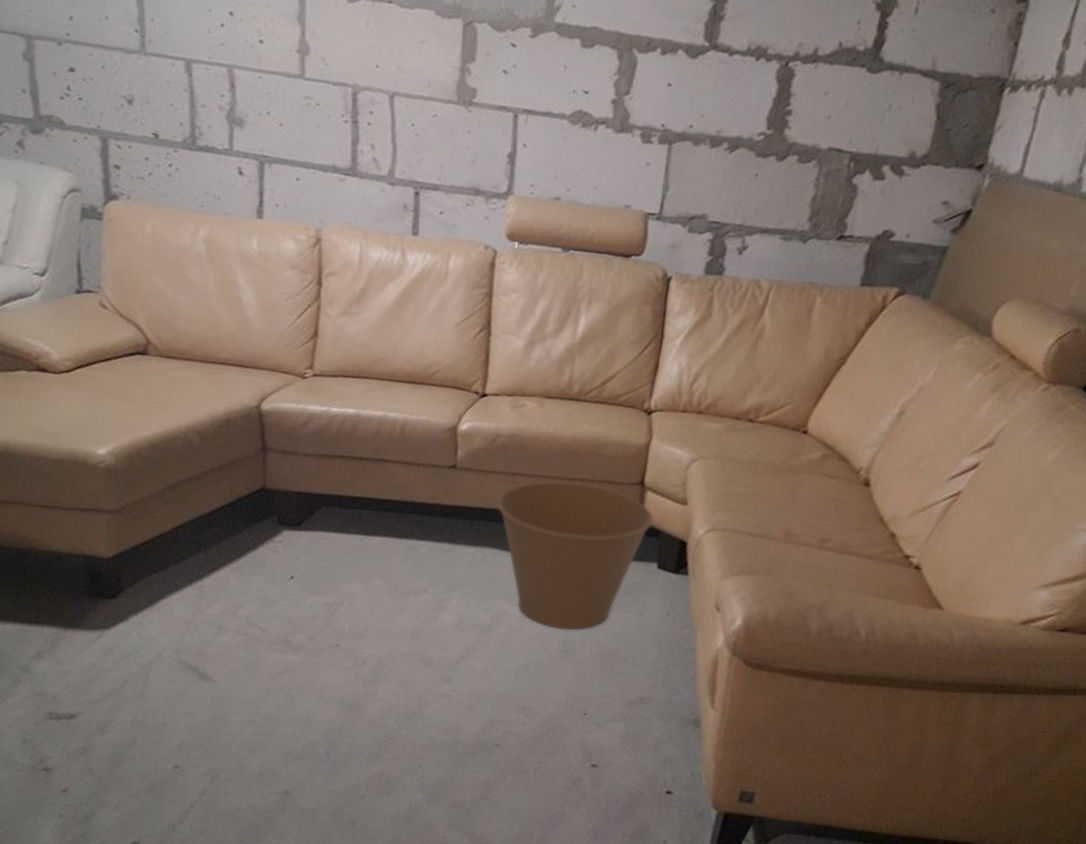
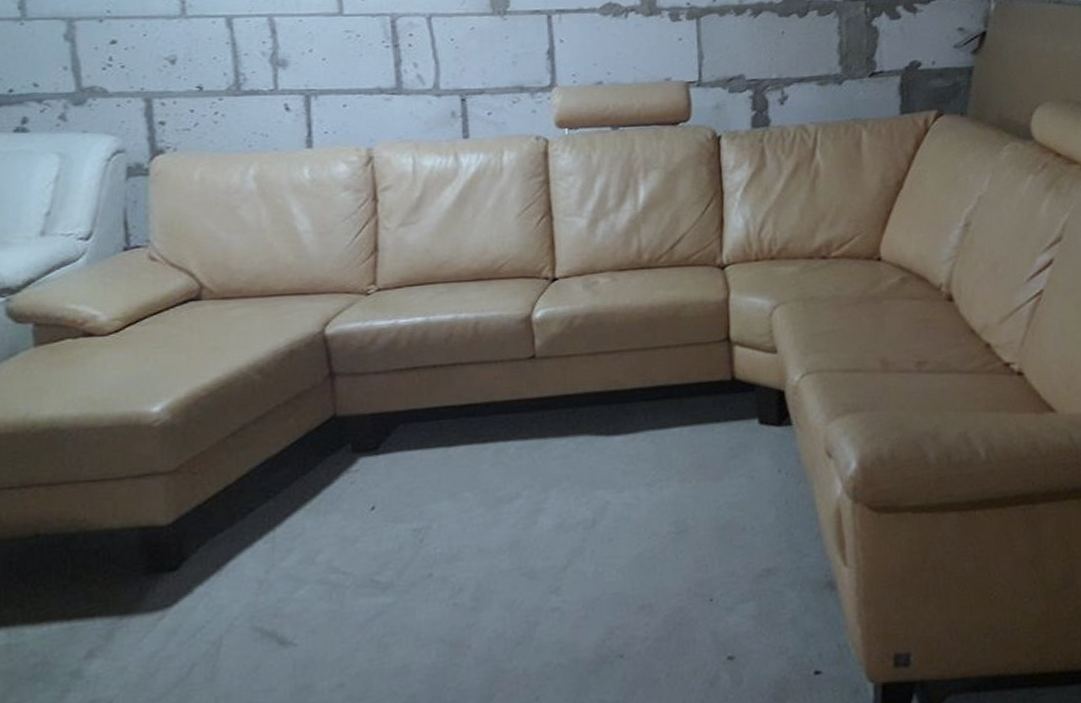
basket: present [497,480,654,631] -> none [583,349,746,510]

